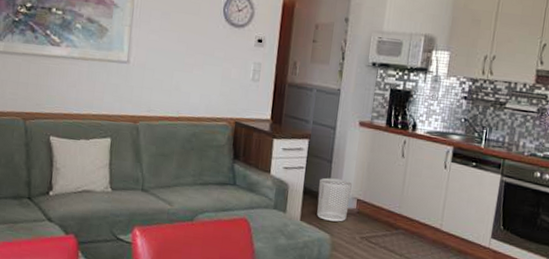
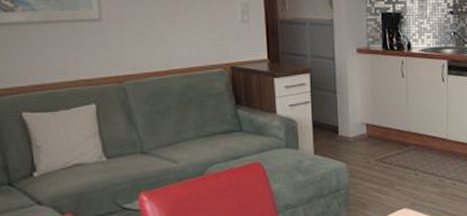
waste bin: present [317,177,352,222] -> none [327,107,360,150]

